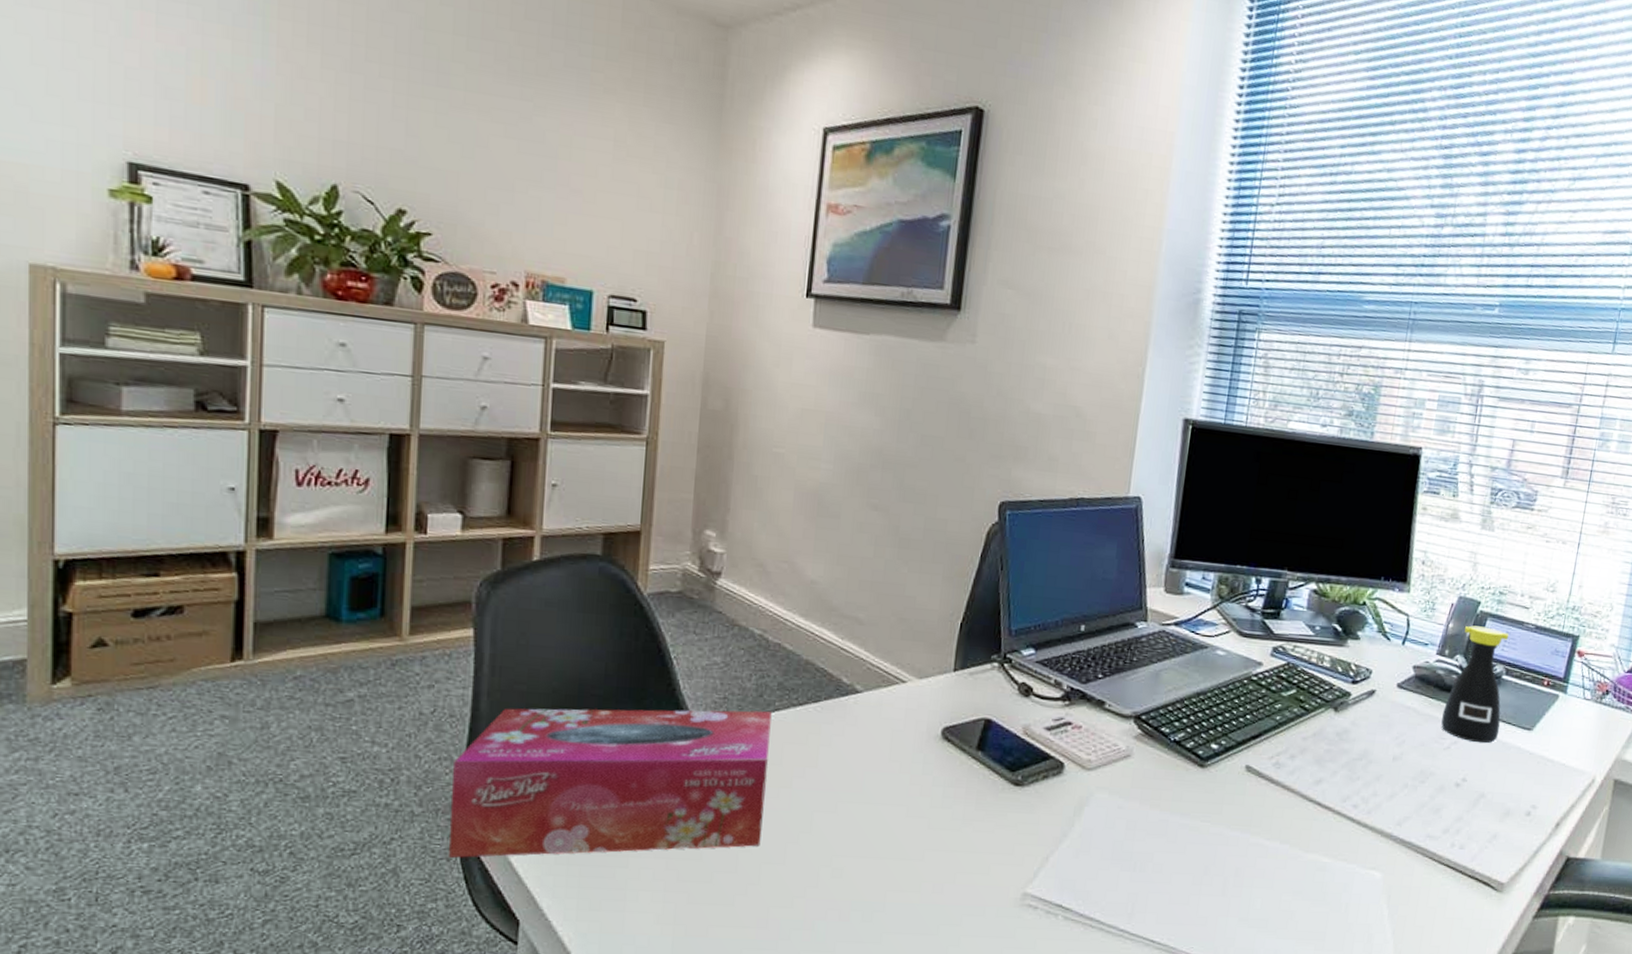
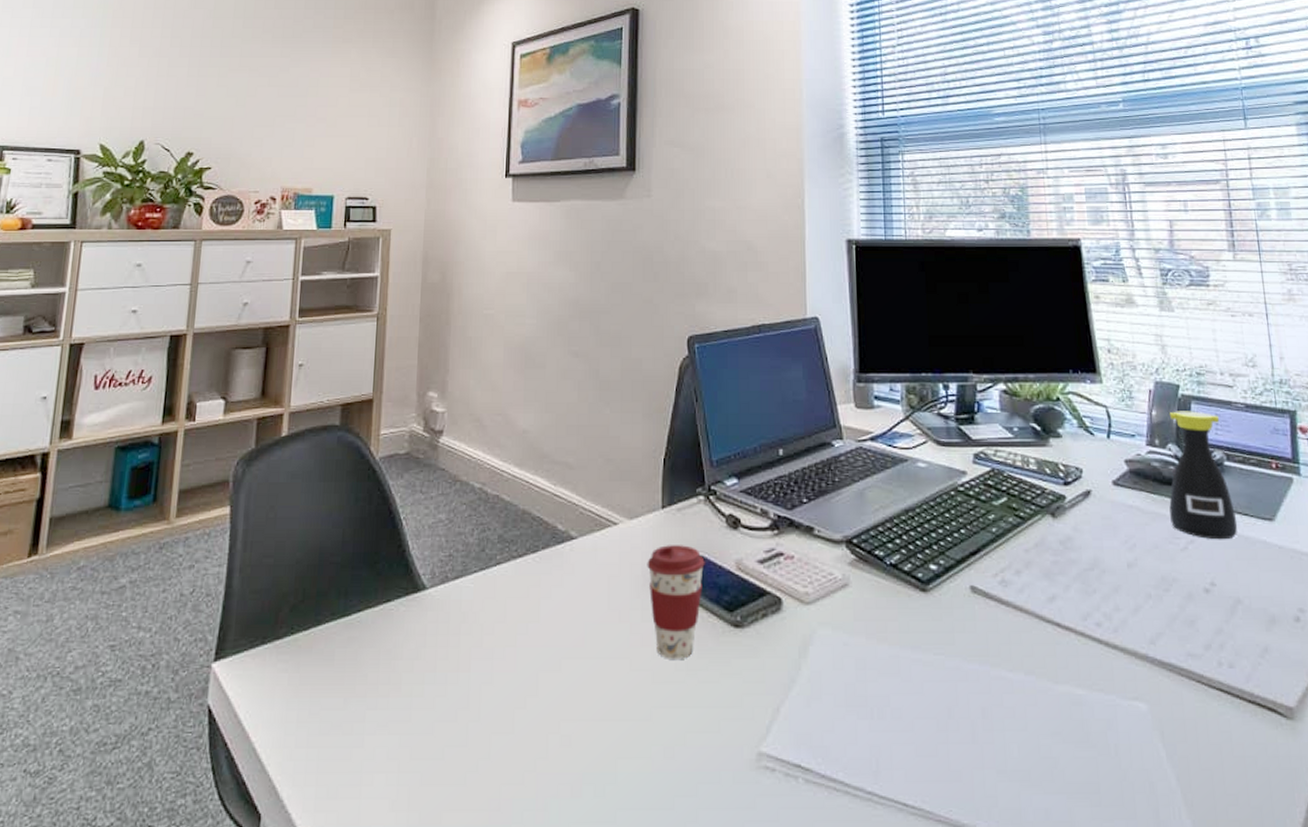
tissue box: present [449,708,772,859] -> none [199,566,494,748]
coffee cup: none [932,706,993,810] -> present [647,545,705,659]

